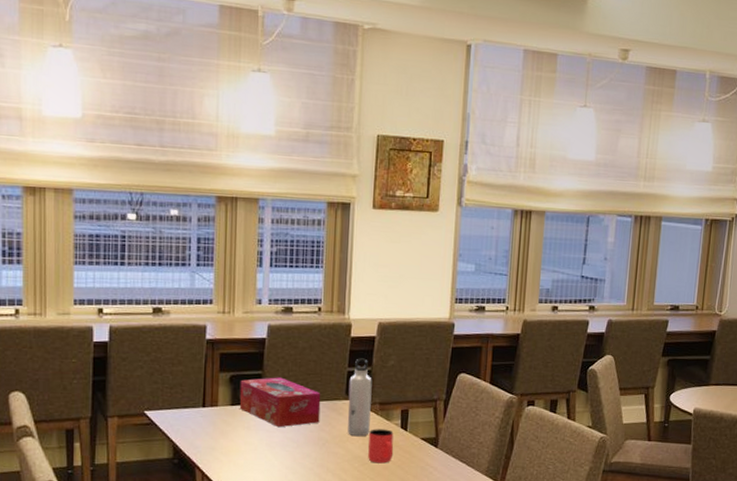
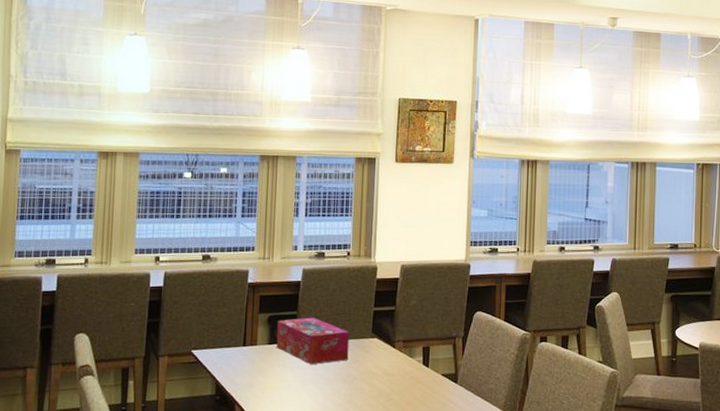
water bottle: present [348,358,372,437] -> none [374,298,396,373]
cup: present [368,429,394,464] -> none [393,365,417,399]

